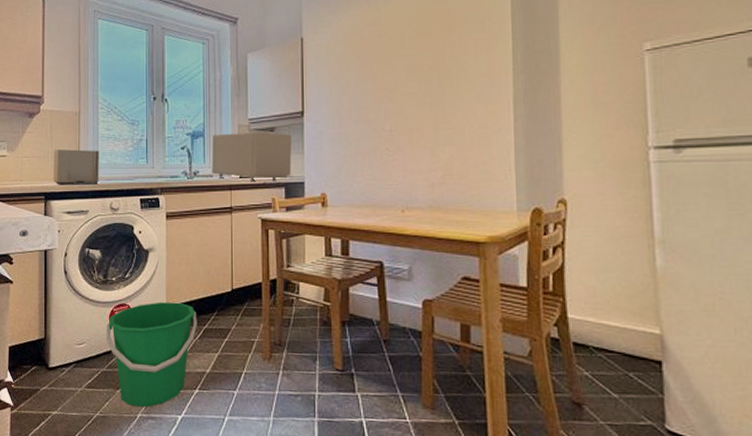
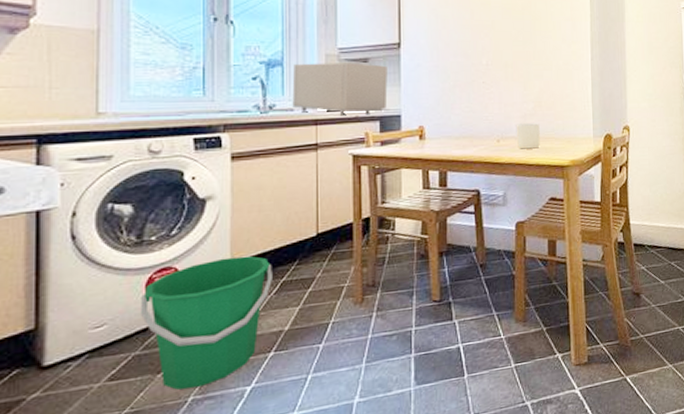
toaster: present [54,149,100,185] -> none [53,76,132,124]
mug: none [422,193,451,221] -> present [516,123,540,149]

